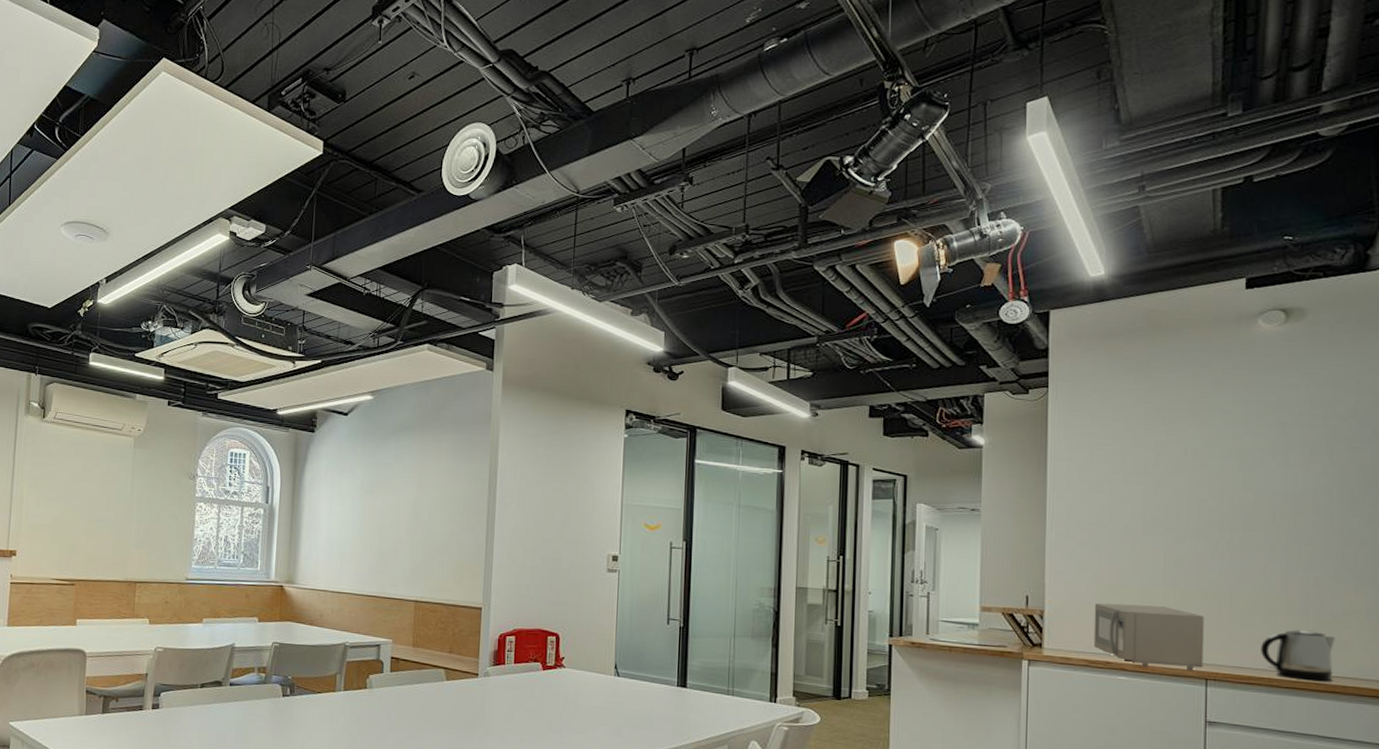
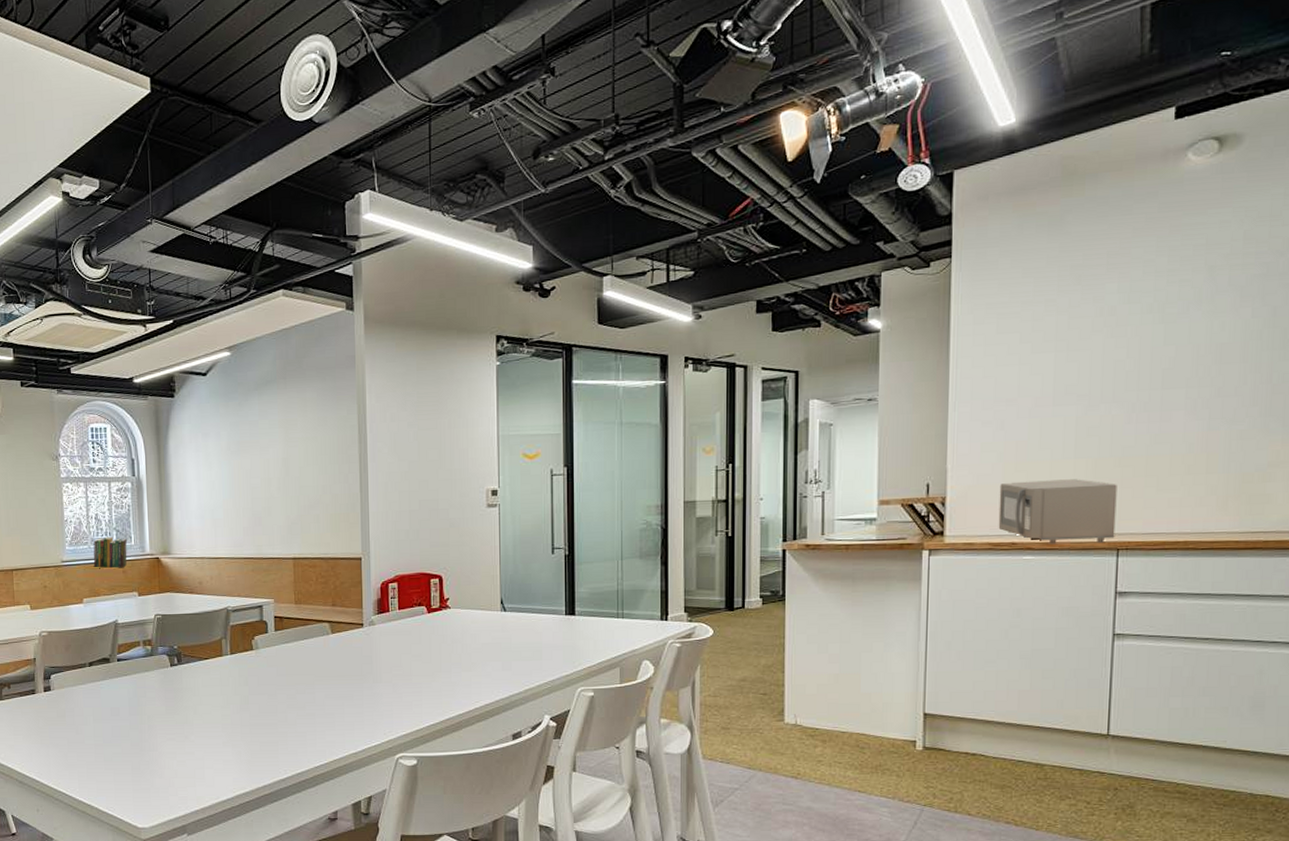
books: none [217,559,253,593] -> present [93,536,127,569]
kettle: present [1261,629,1335,682] -> none [1177,487,1258,540]

